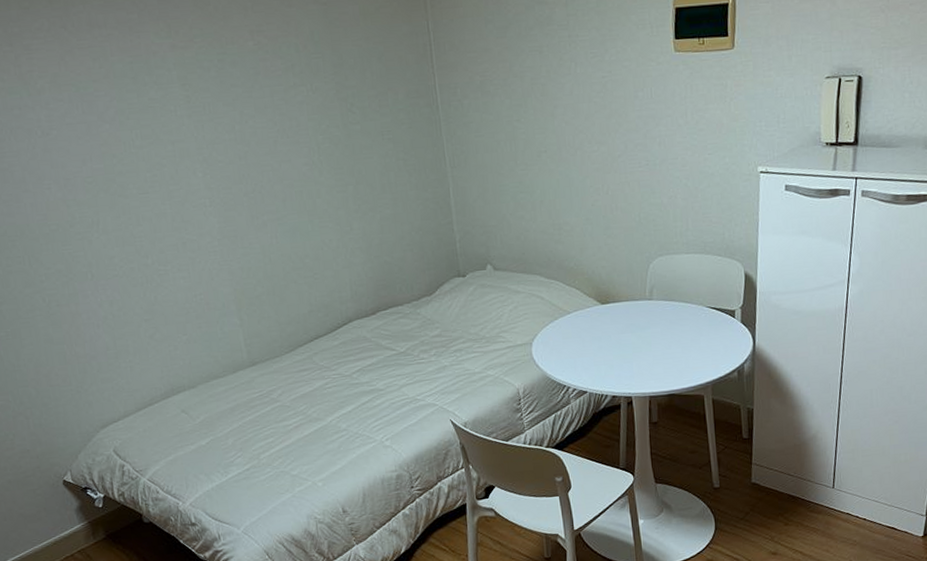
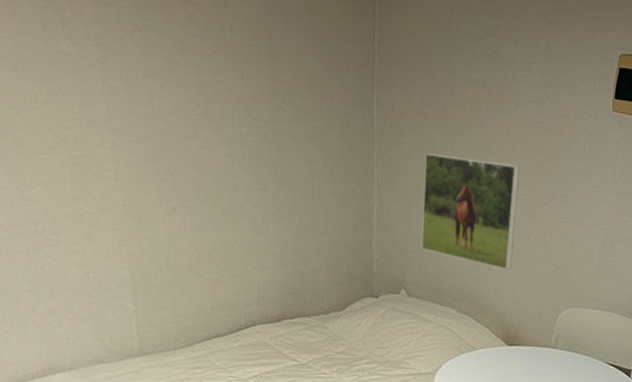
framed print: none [493,123,594,229] -> present [421,153,520,271]

